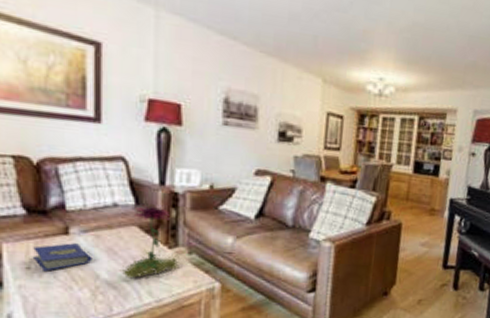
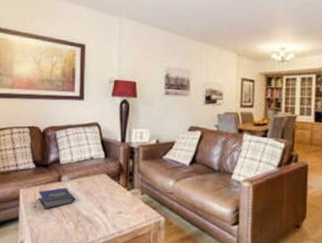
flower: present [119,205,179,278] -> none [93,158,135,214]

